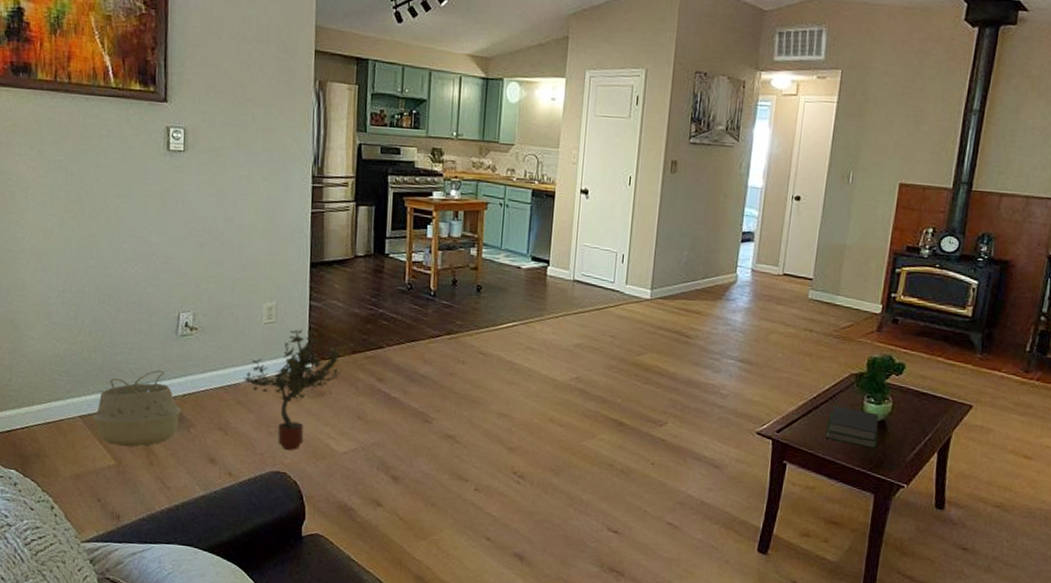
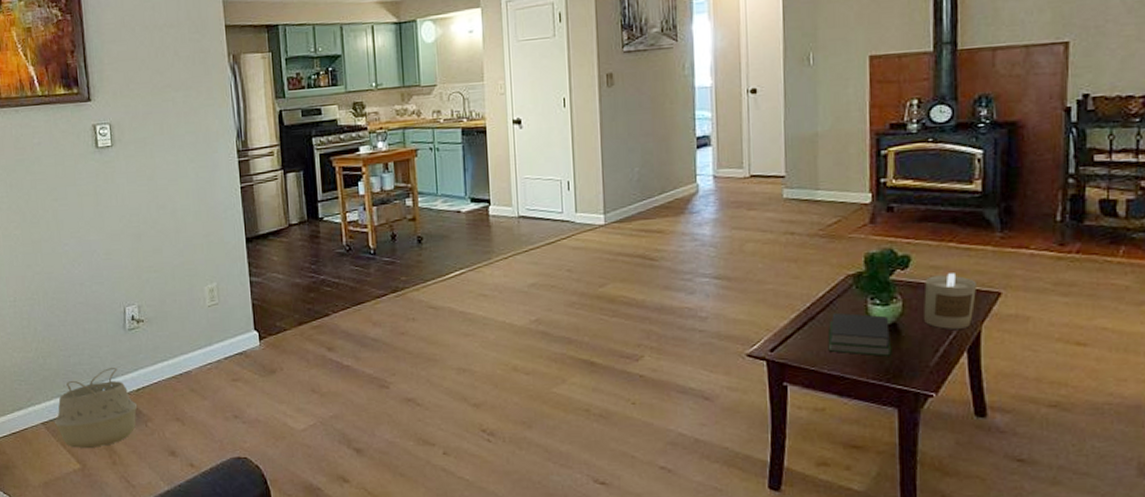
potted tree: present [244,328,341,450] -> none [194,305,290,433]
candle: none [906,383,955,433] -> present [923,273,978,329]

